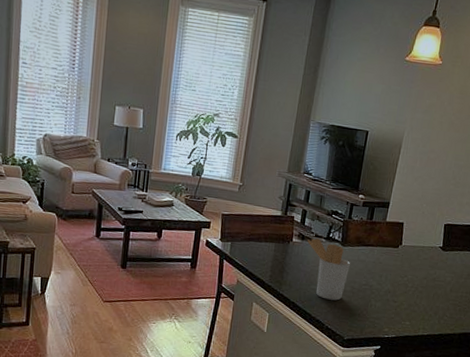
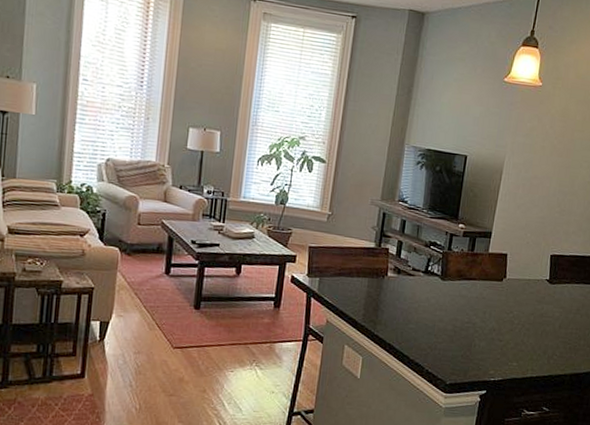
utensil holder: present [307,238,351,301] -> none [404,272,452,341]

